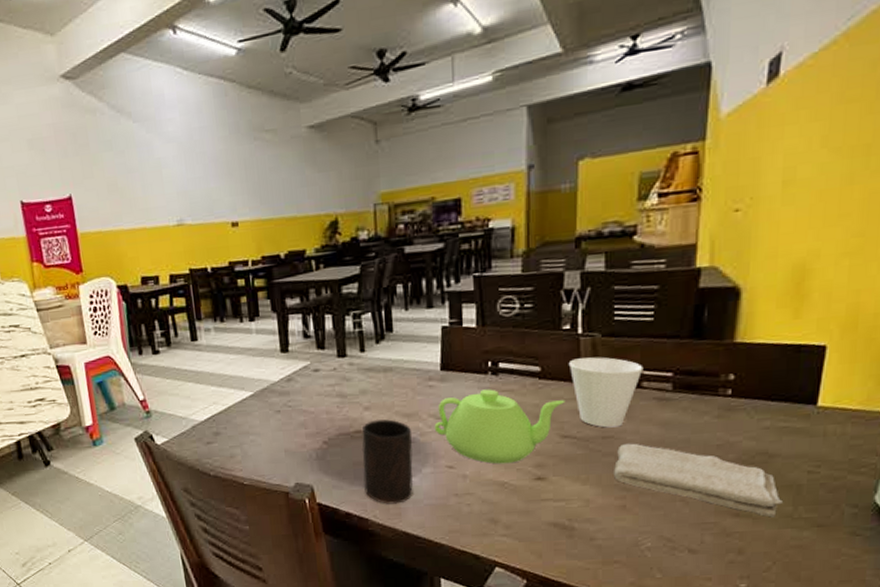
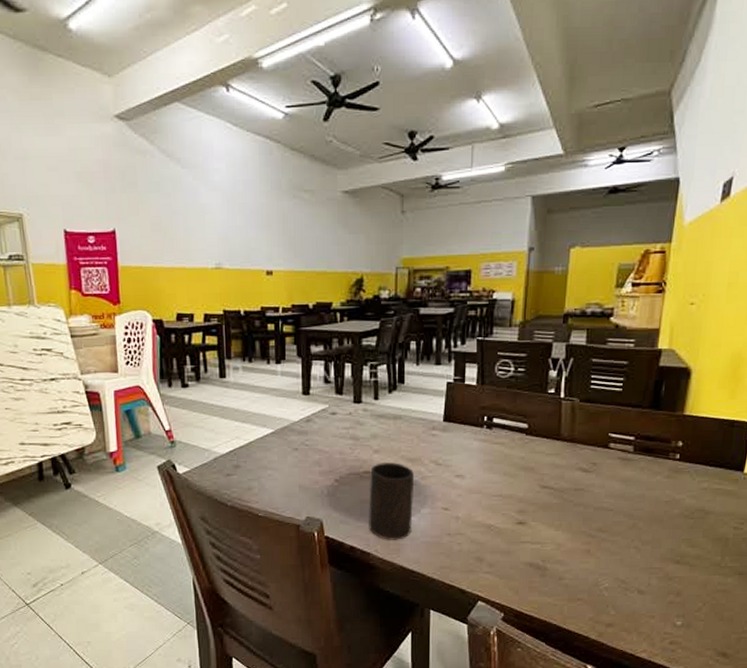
teapot: present [434,389,565,464] -> none [434,441,547,509]
cup: present [568,357,643,428] -> none [551,419,612,481]
washcloth: present [614,443,782,518] -> none [582,496,713,565]

